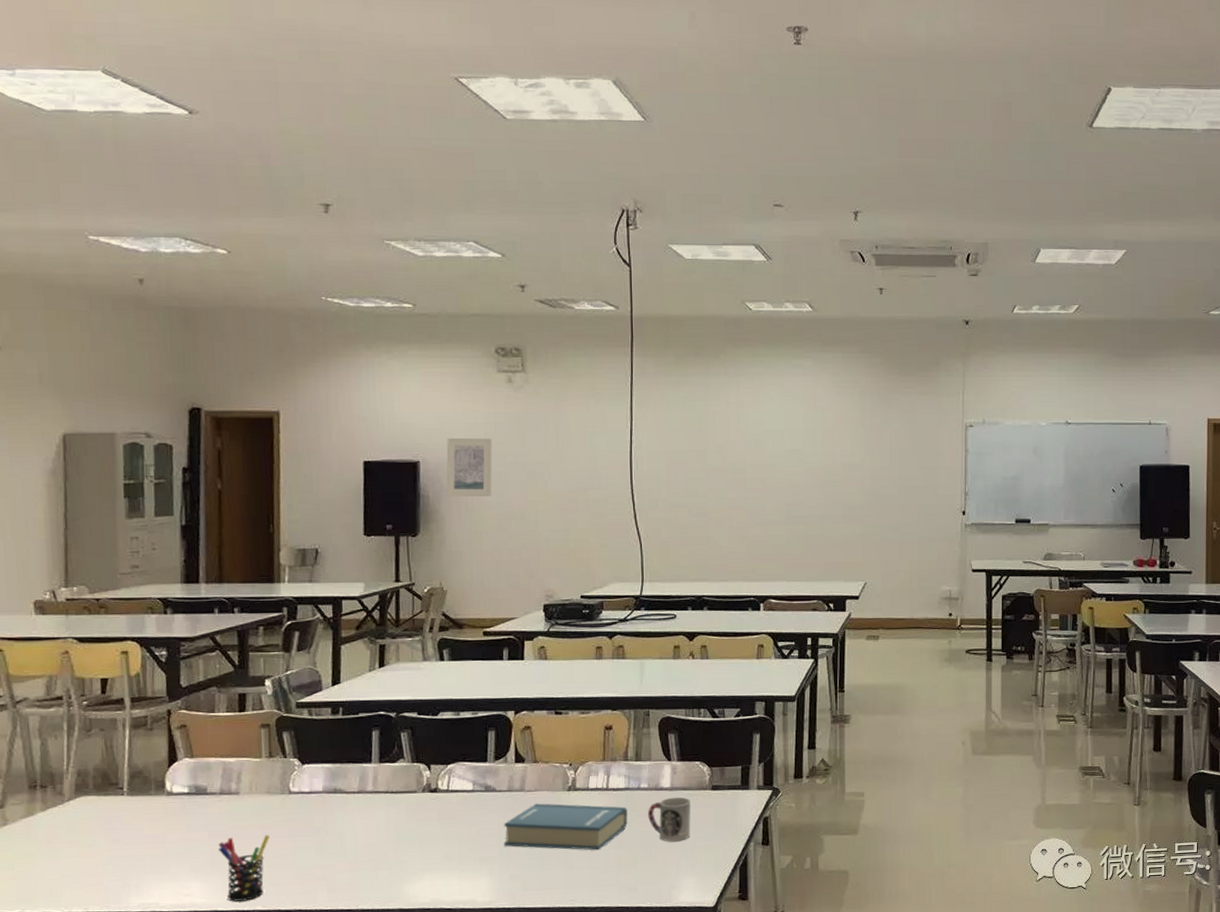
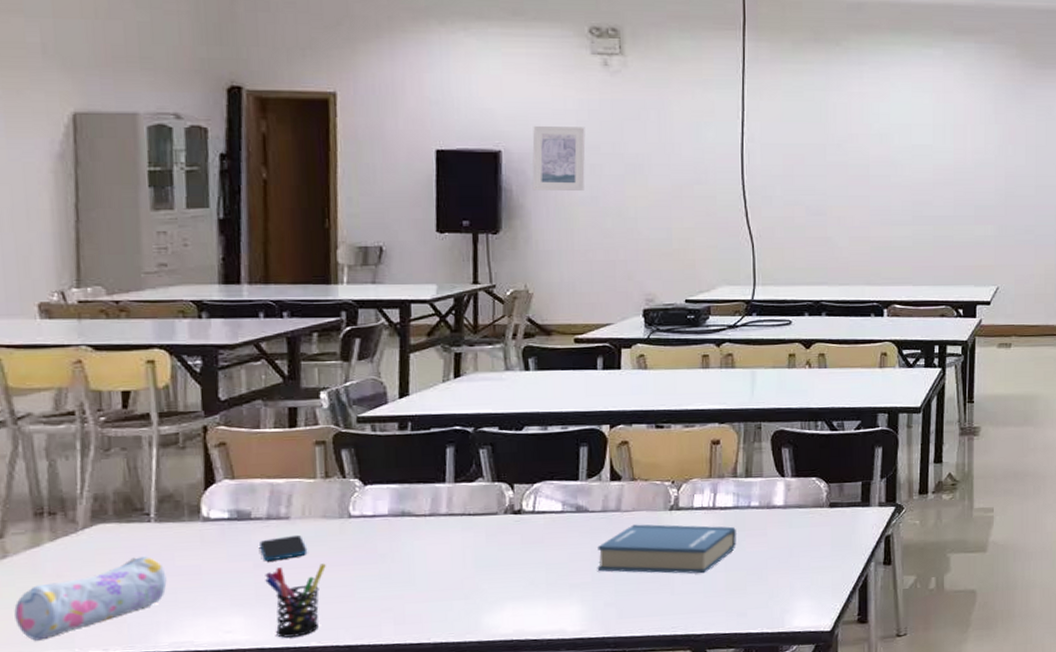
pencil case: none [12,825,137,899] -> present [14,555,167,641]
smartphone: none [214,808,254,832] -> present [260,534,308,562]
cup: present [648,797,691,842] -> none [759,515,806,564]

